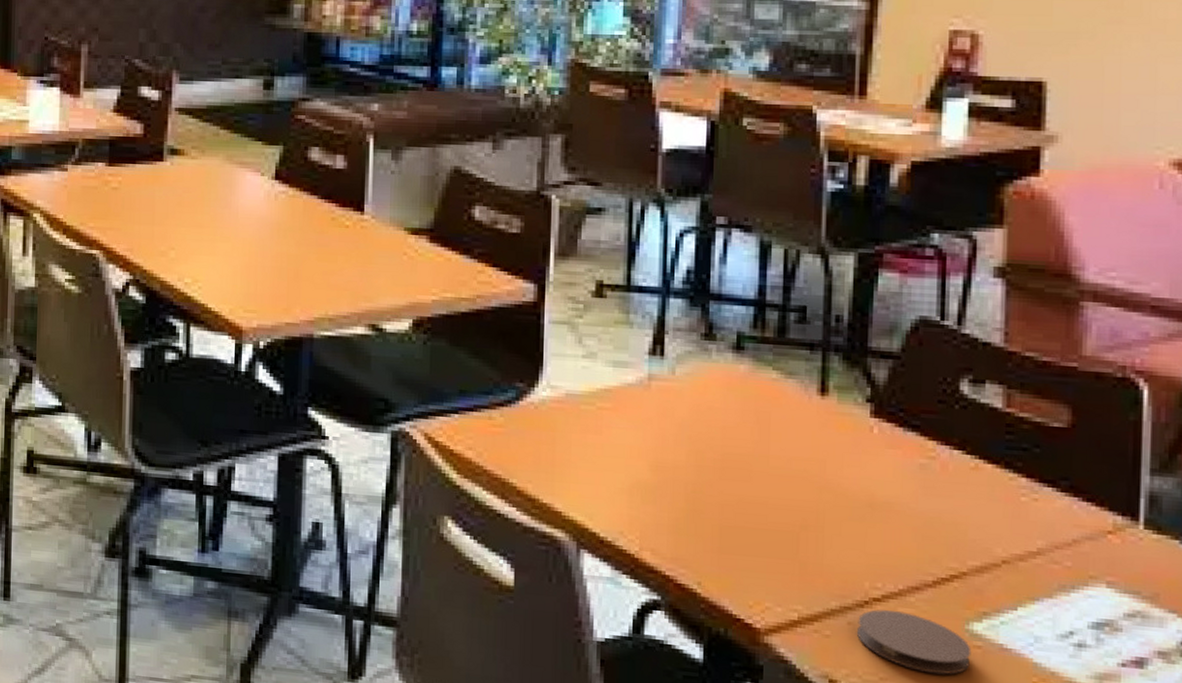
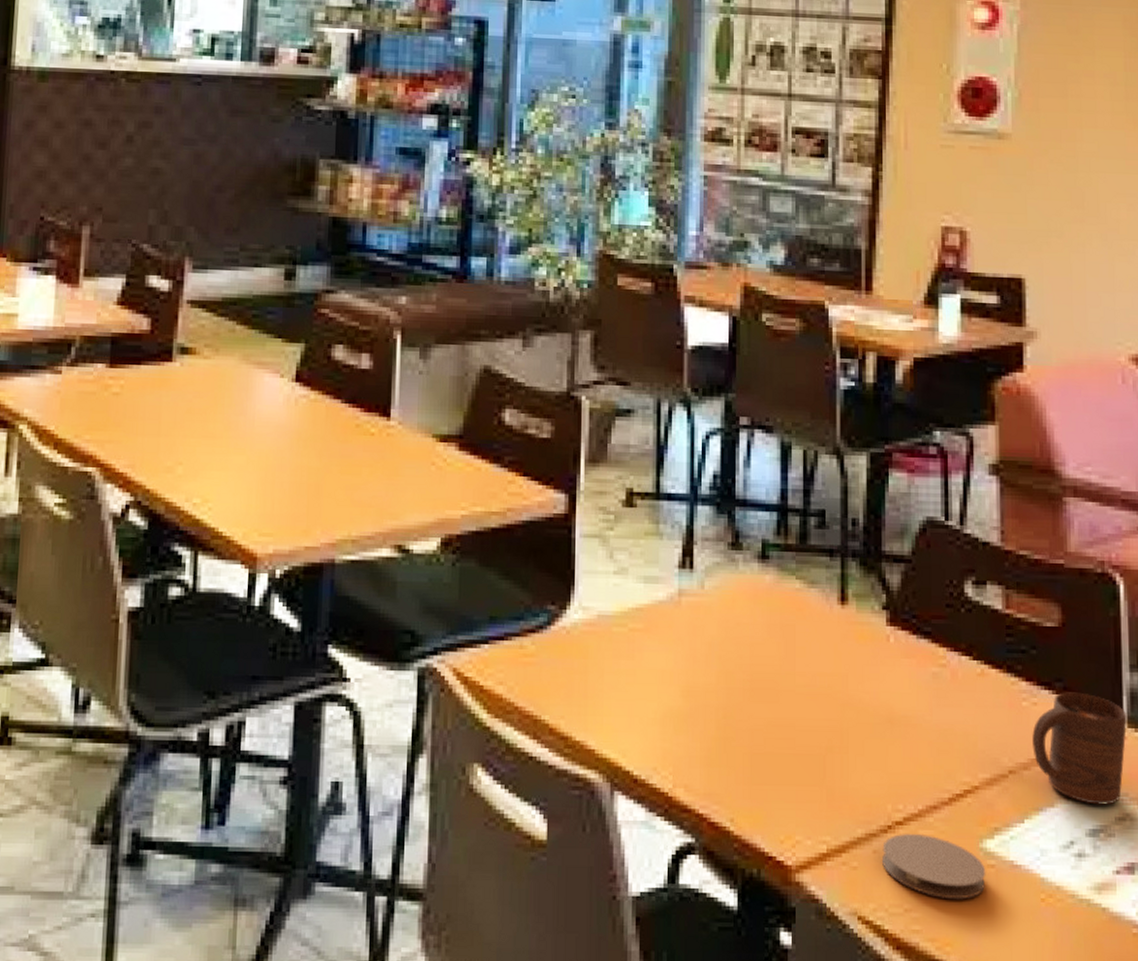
cup: none [1030,490,1143,601] -> present [1032,692,1127,805]

